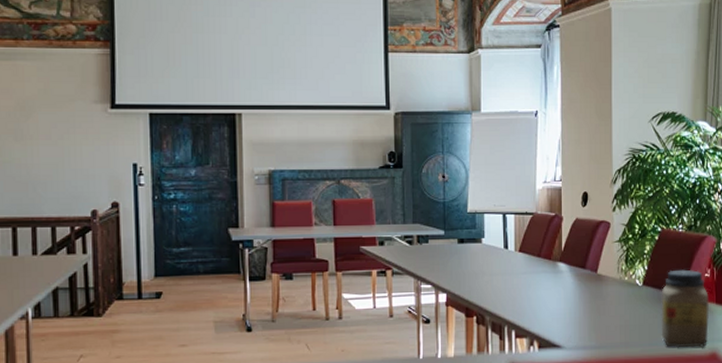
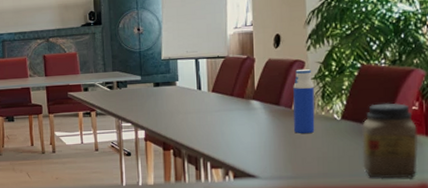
water bottle: none [598,230,618,300] -> present [293,69,315,134]

